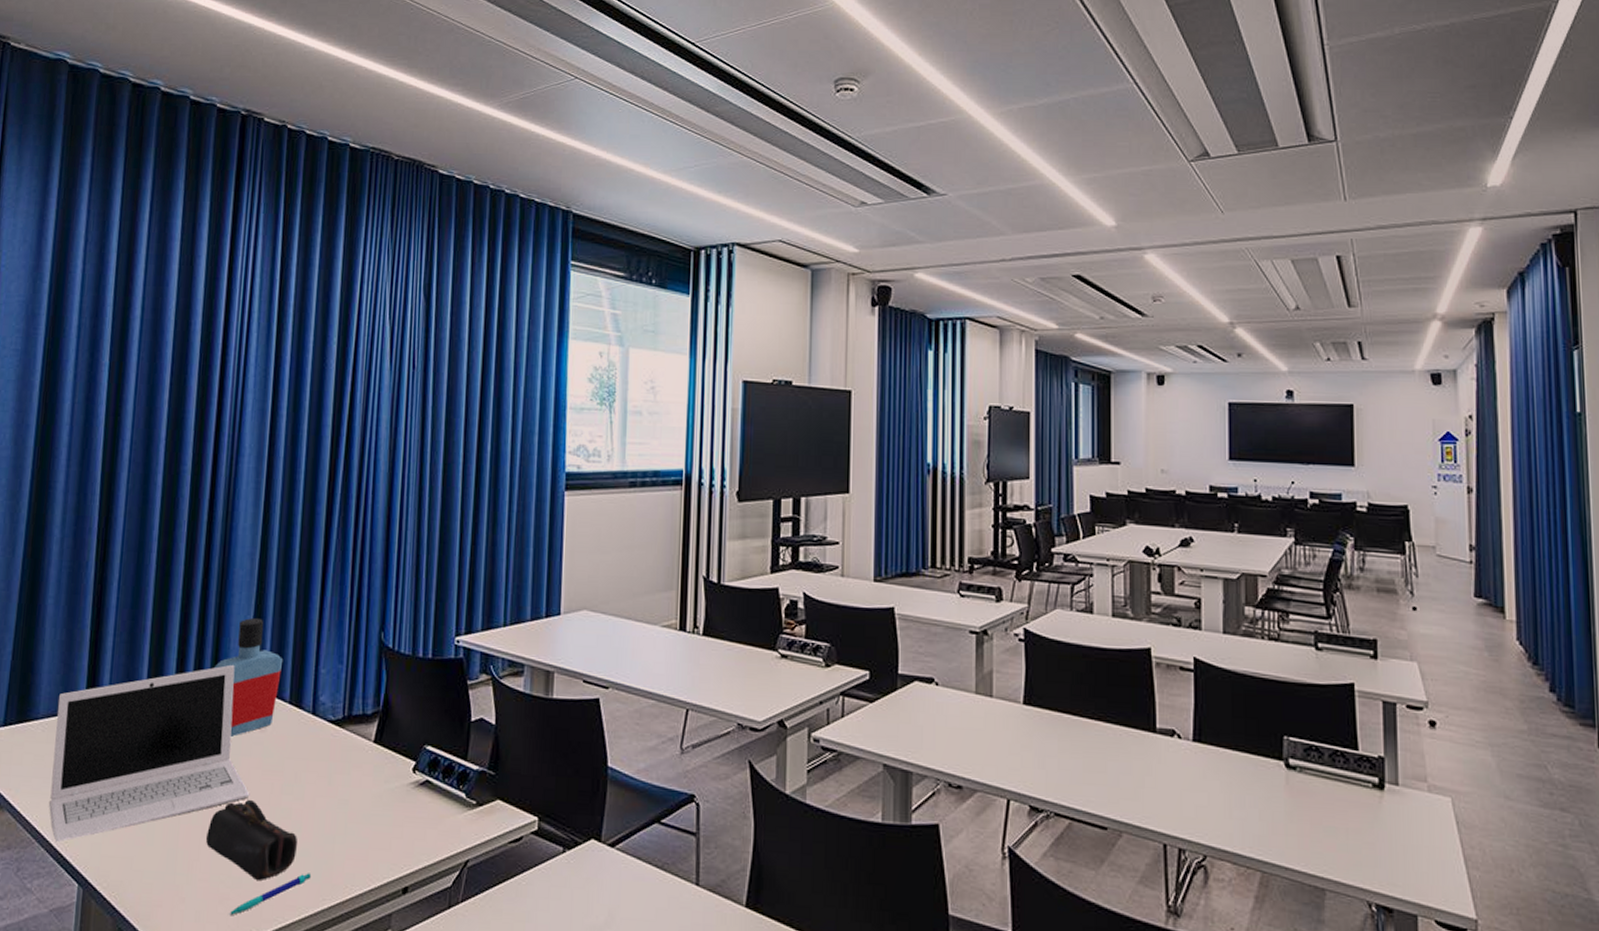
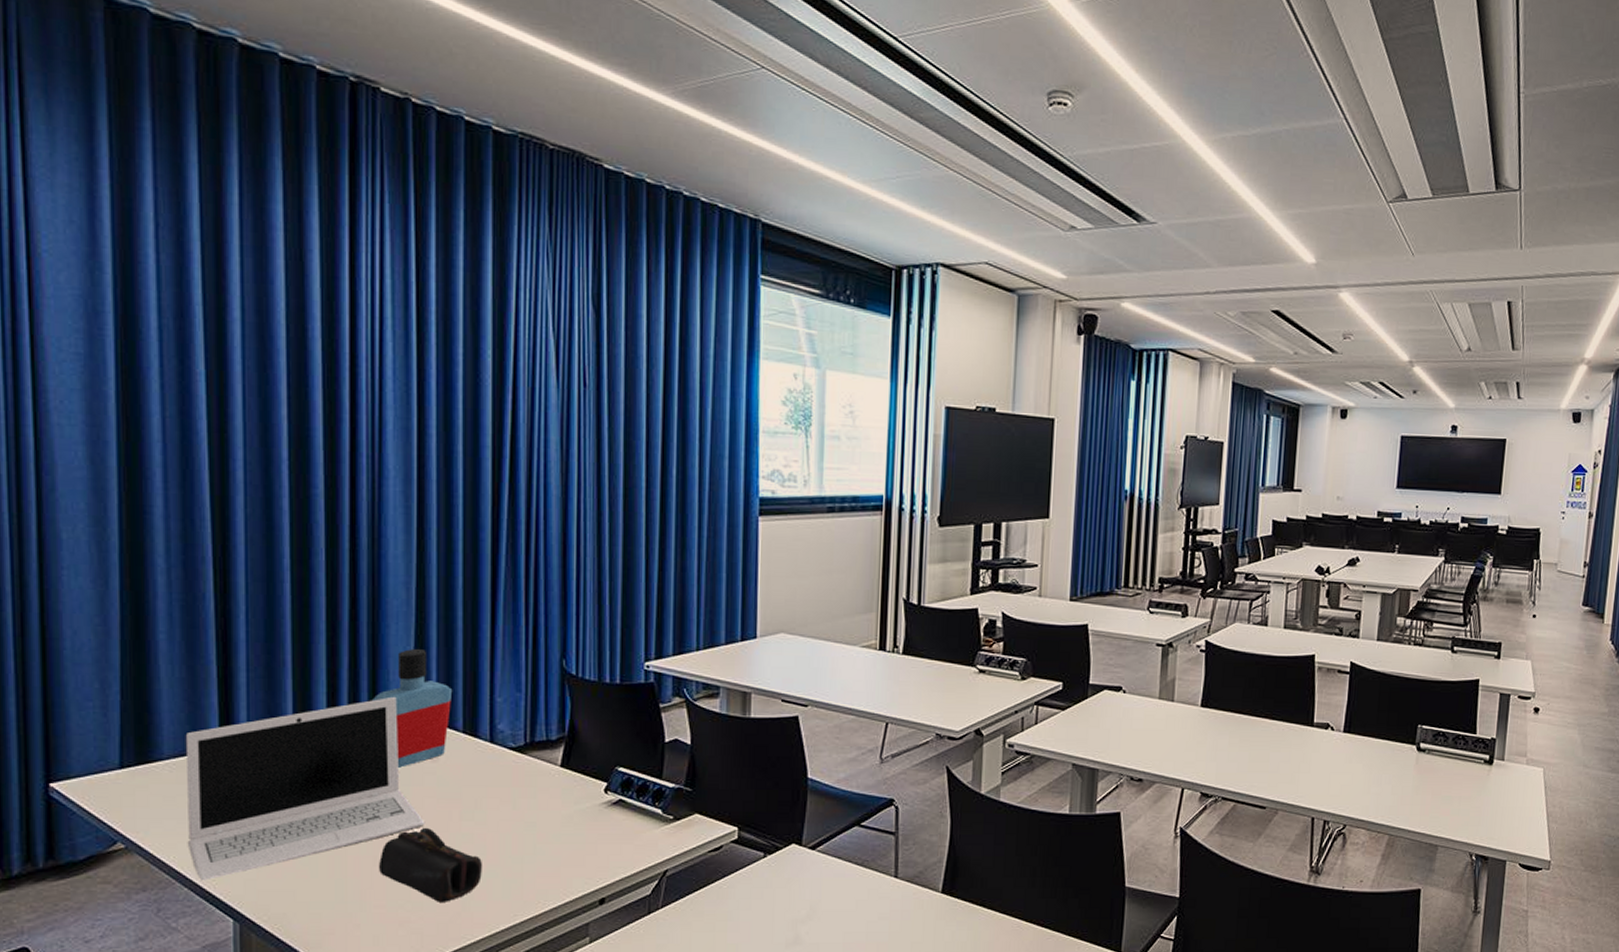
pen: present [229,873,312,915] -> none [411,892,500,936]

